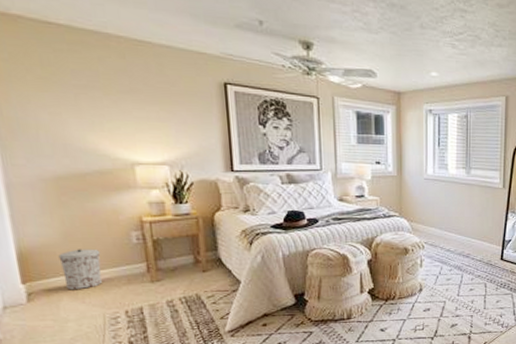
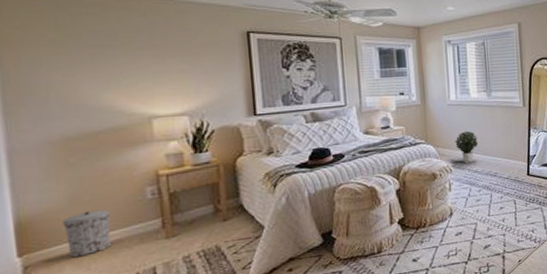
potted plant: none [429,208,453,241] -> present [455,131,479,163]

